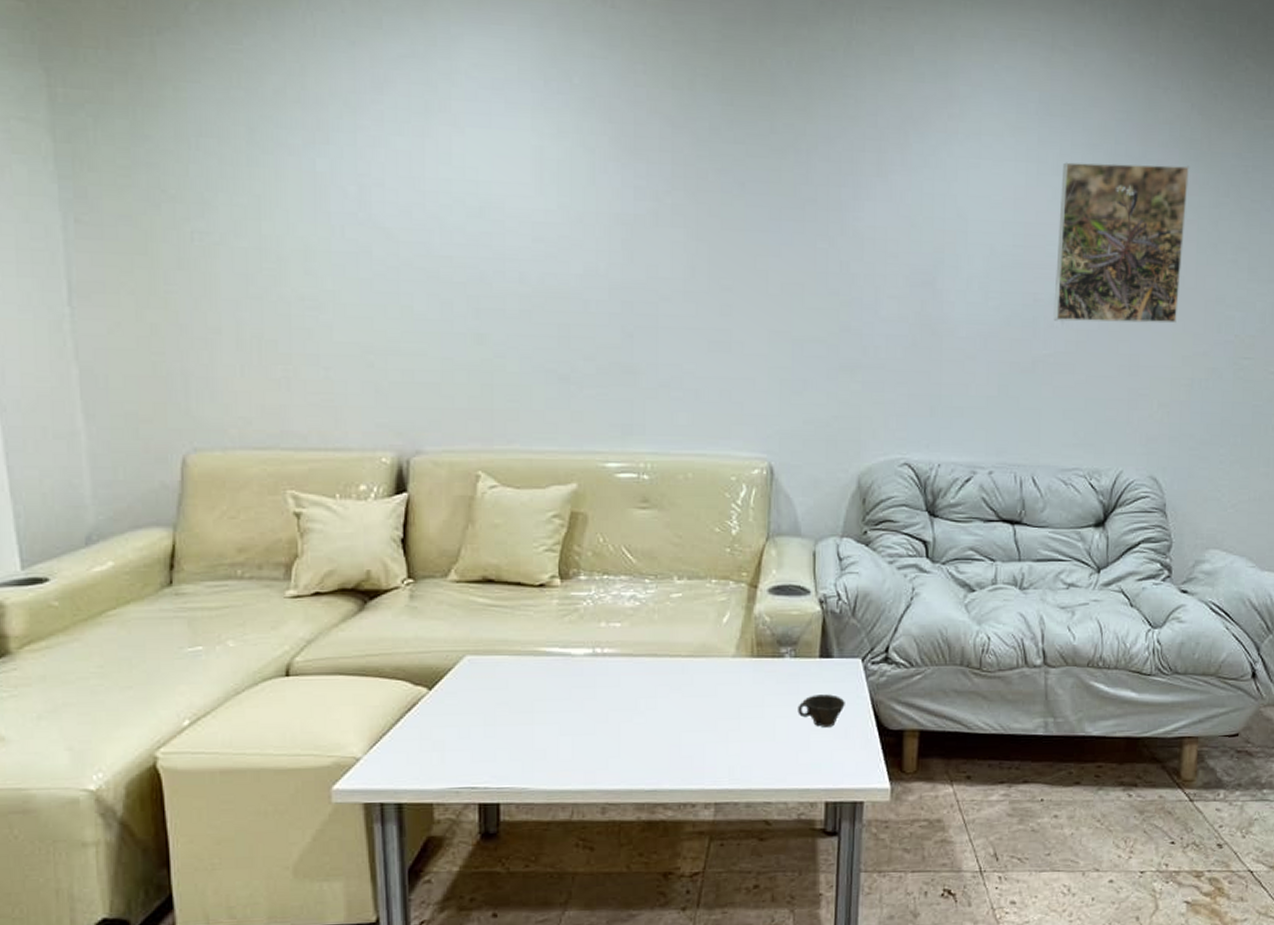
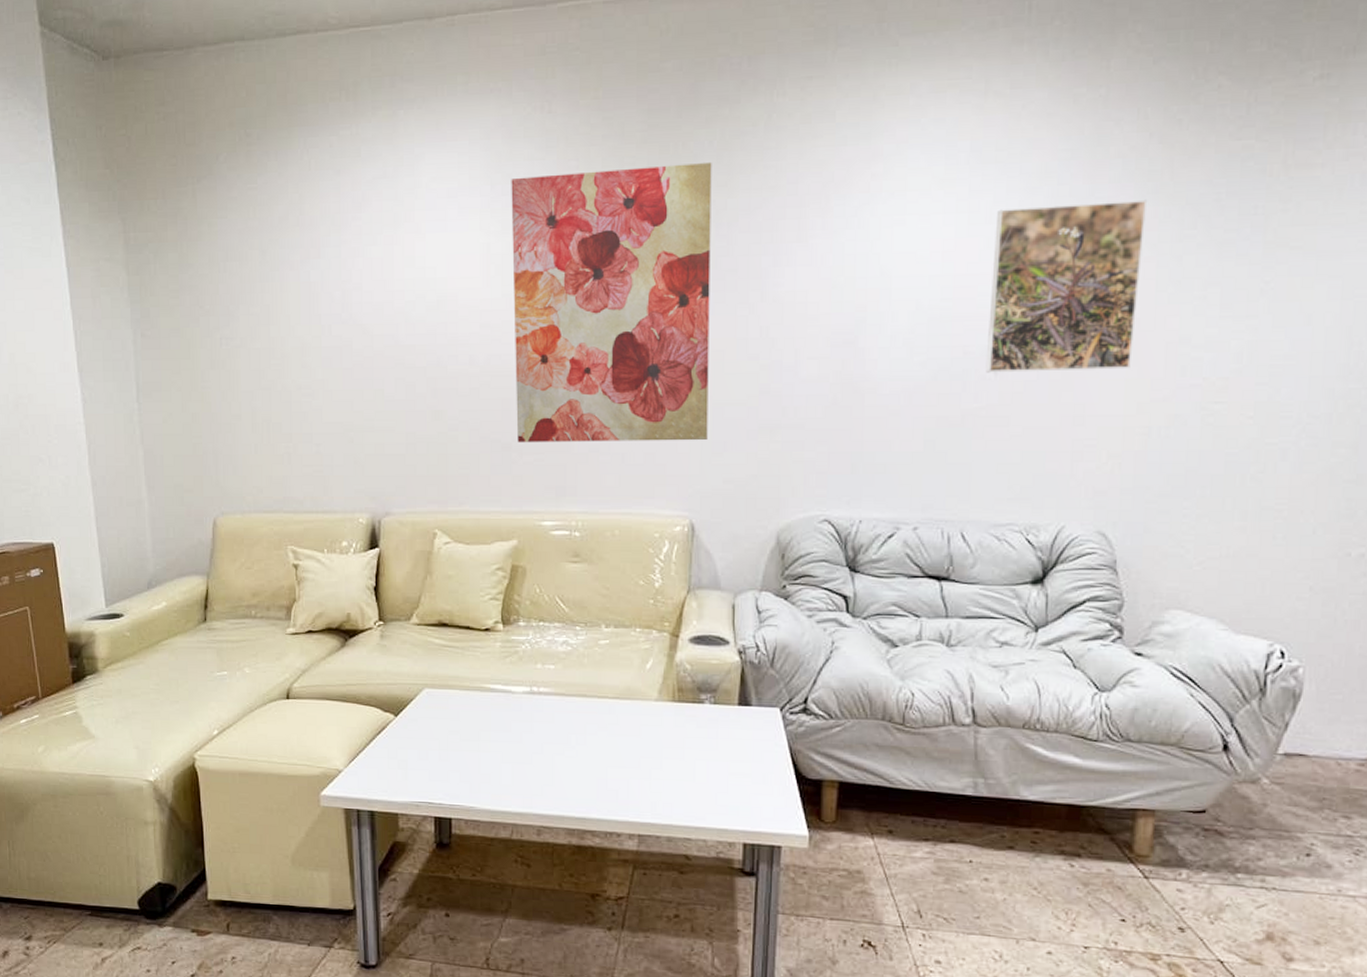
wall art: none [568,75,790,378] -> present [511,161,712,443]
cup: present [798,694,845,727] -> none [717,740,763,772]

